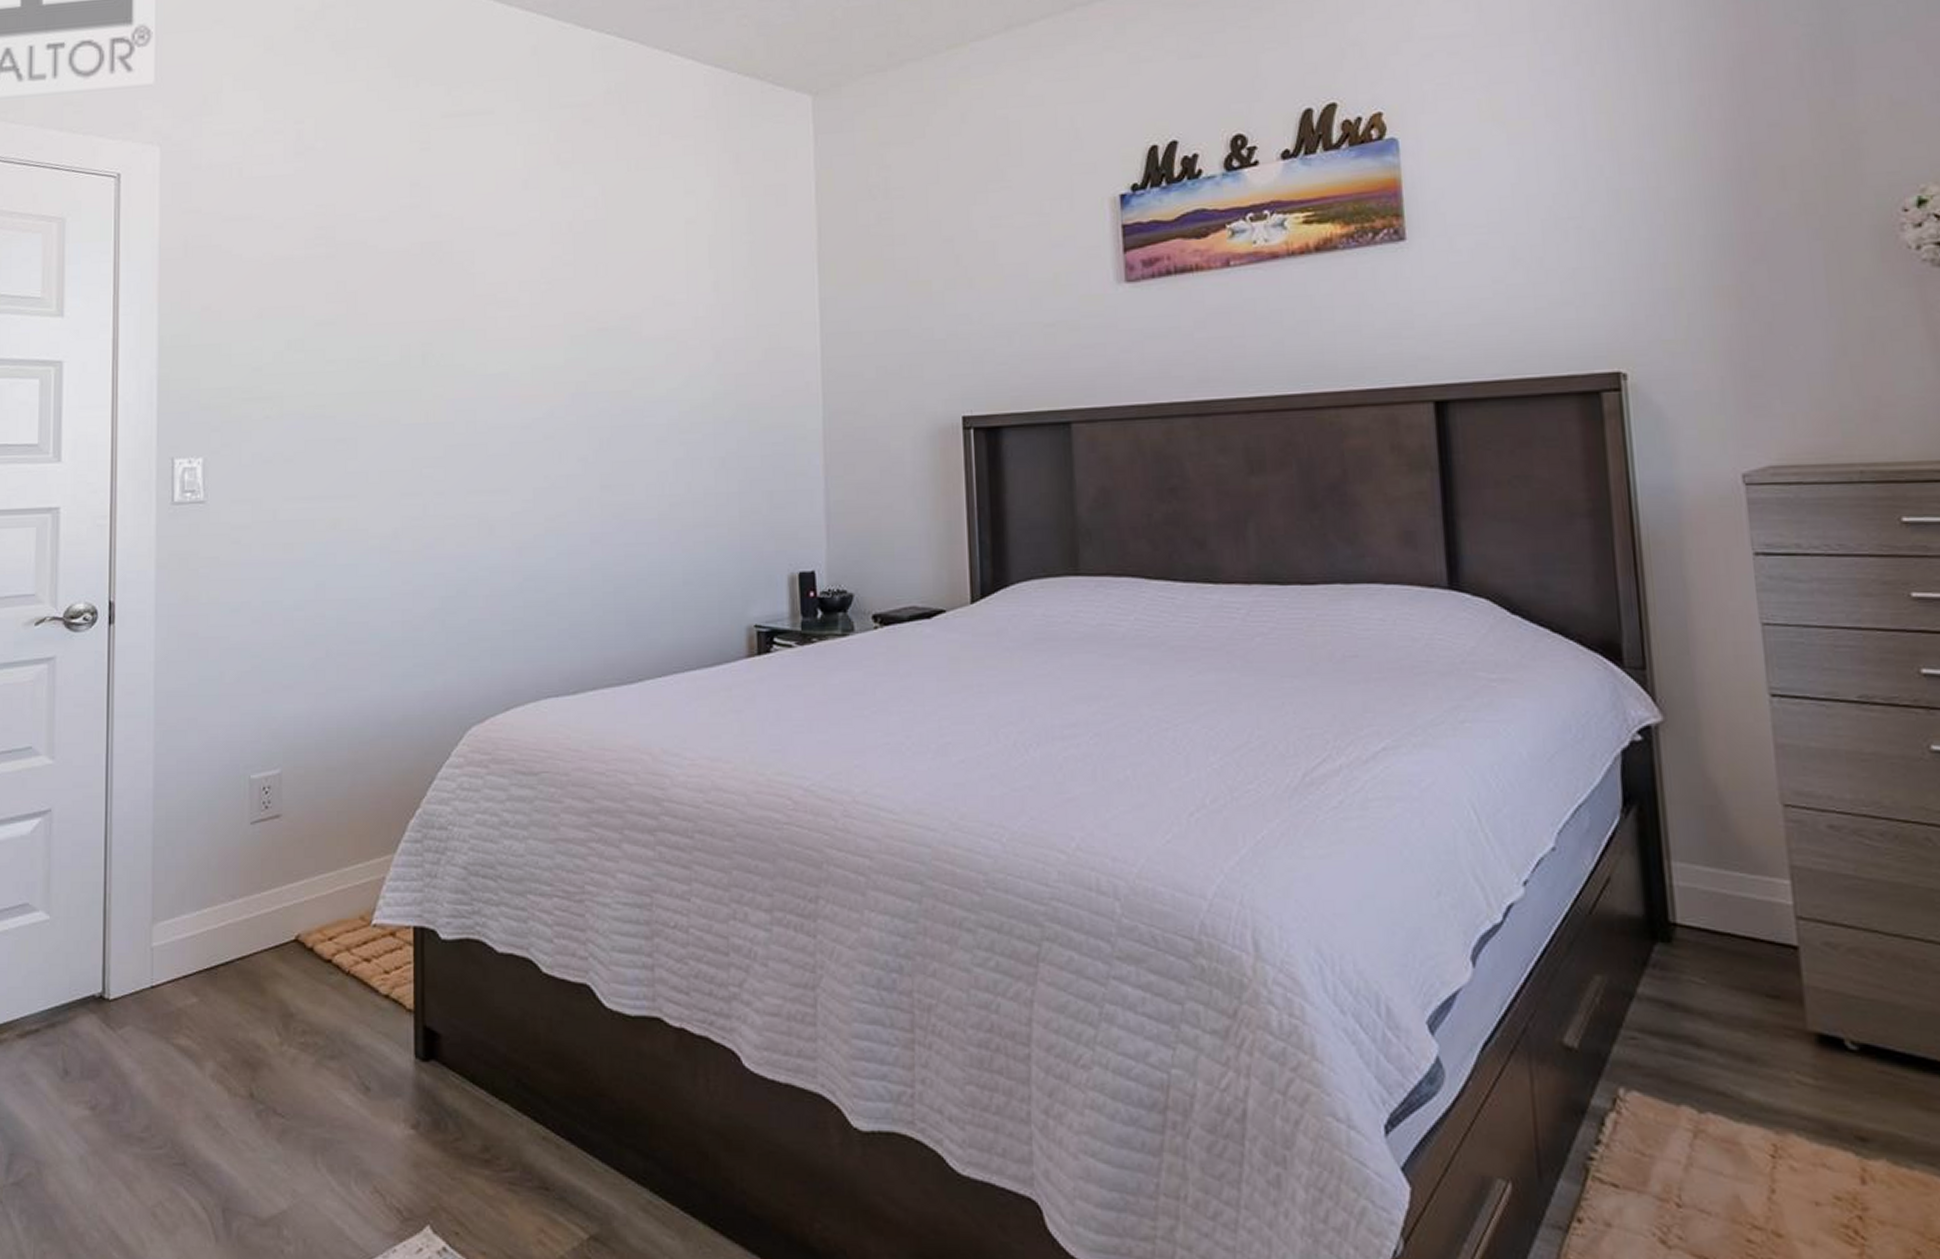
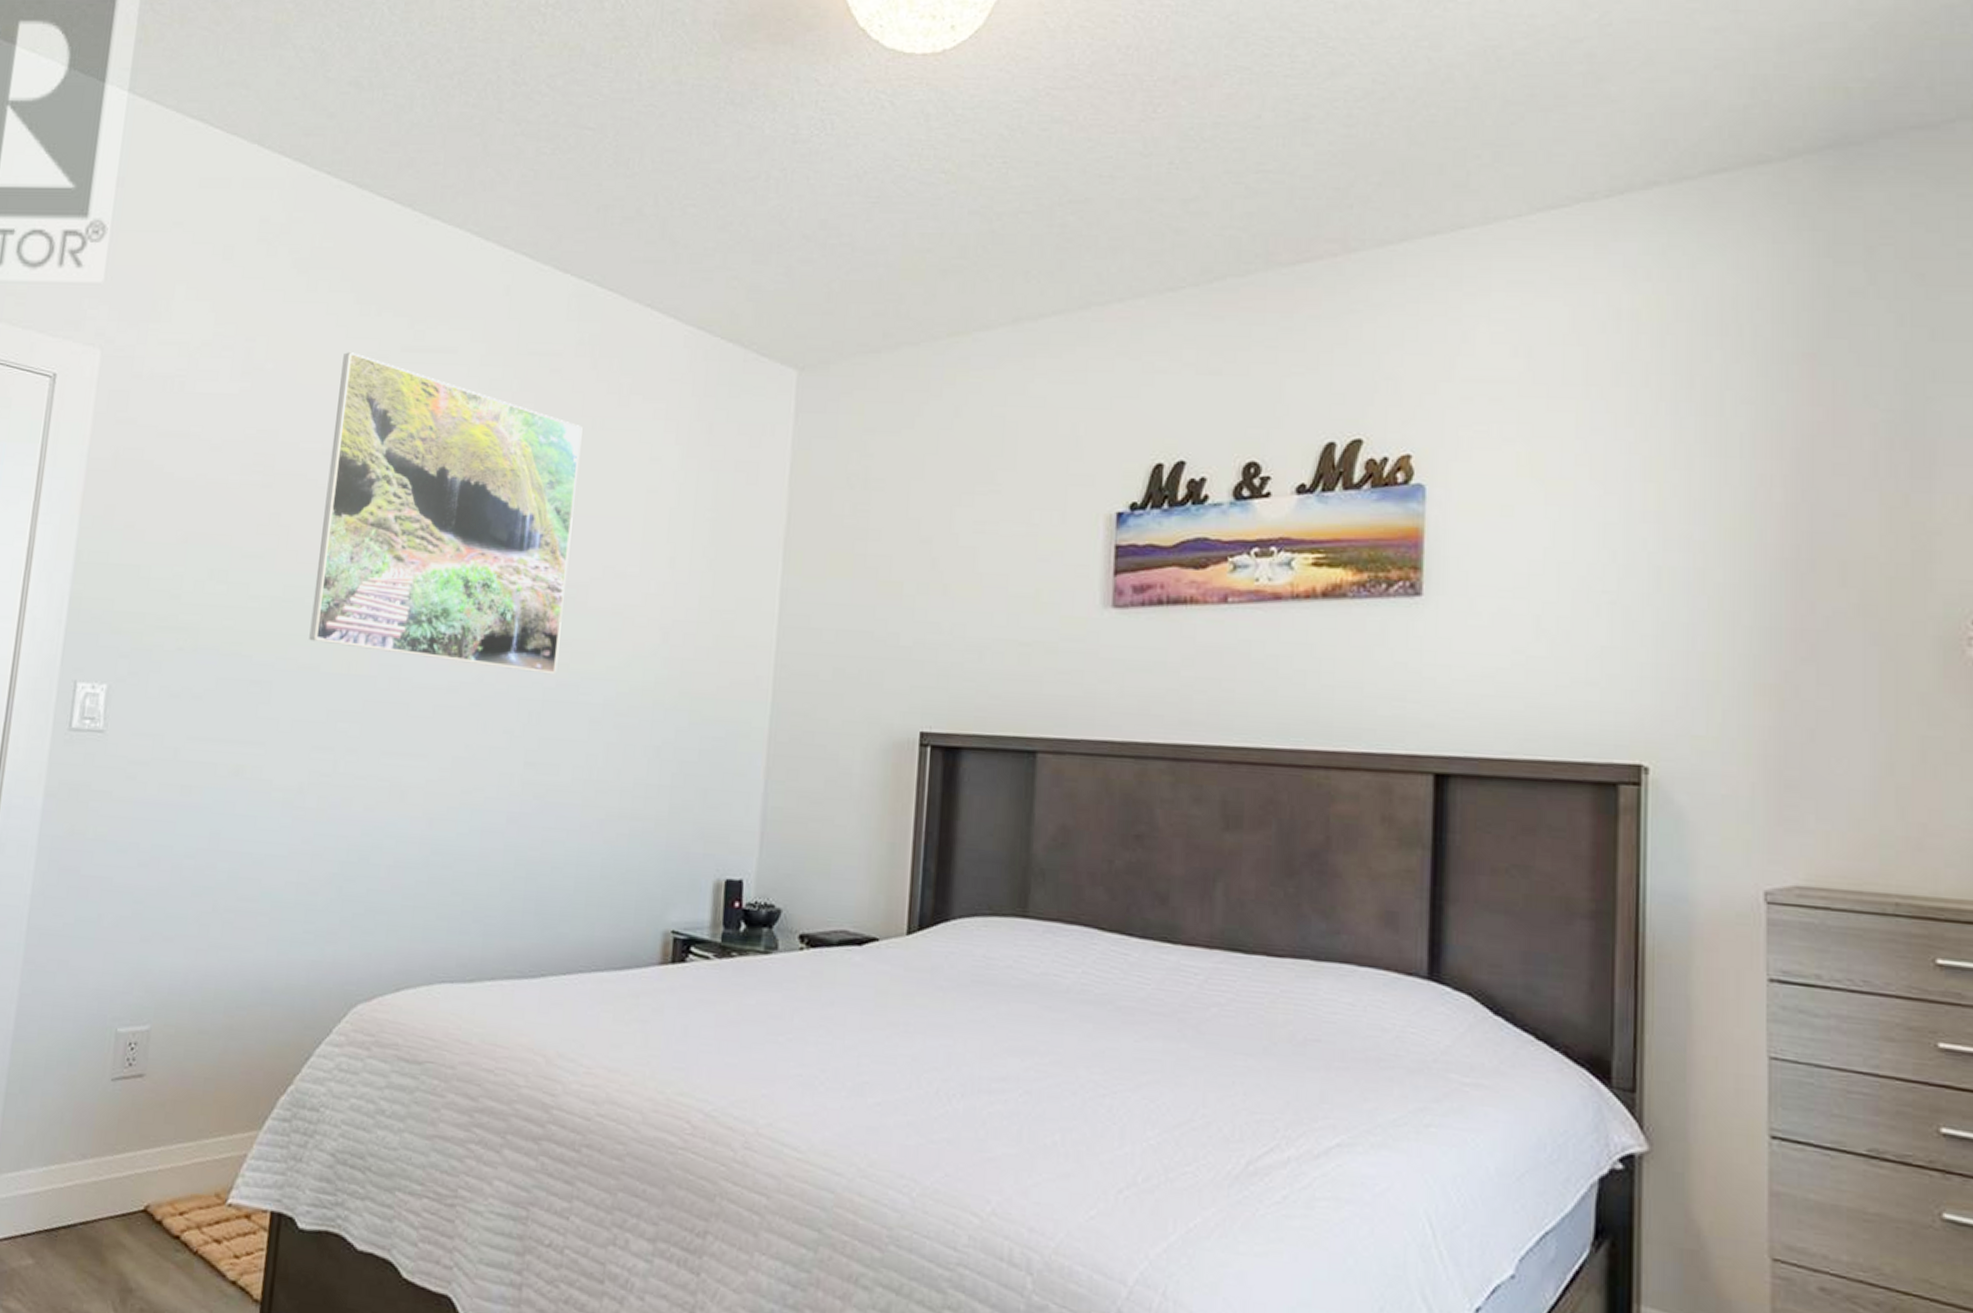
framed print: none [386,123,621,402] -> present [309,352,583,675]

